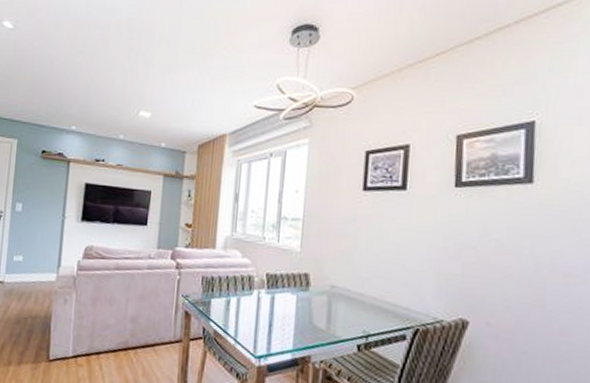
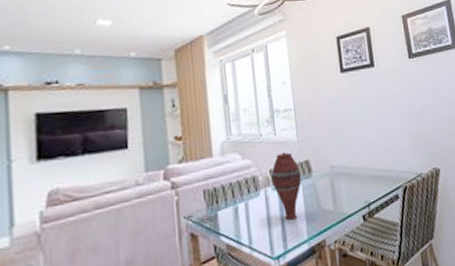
vase: none [266,259,298,327] -> present [271,152,302,220]

